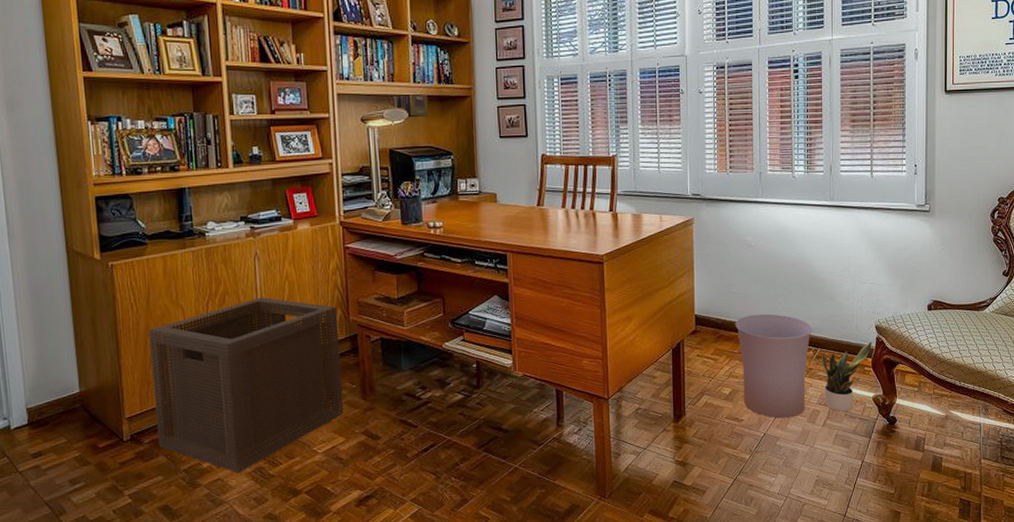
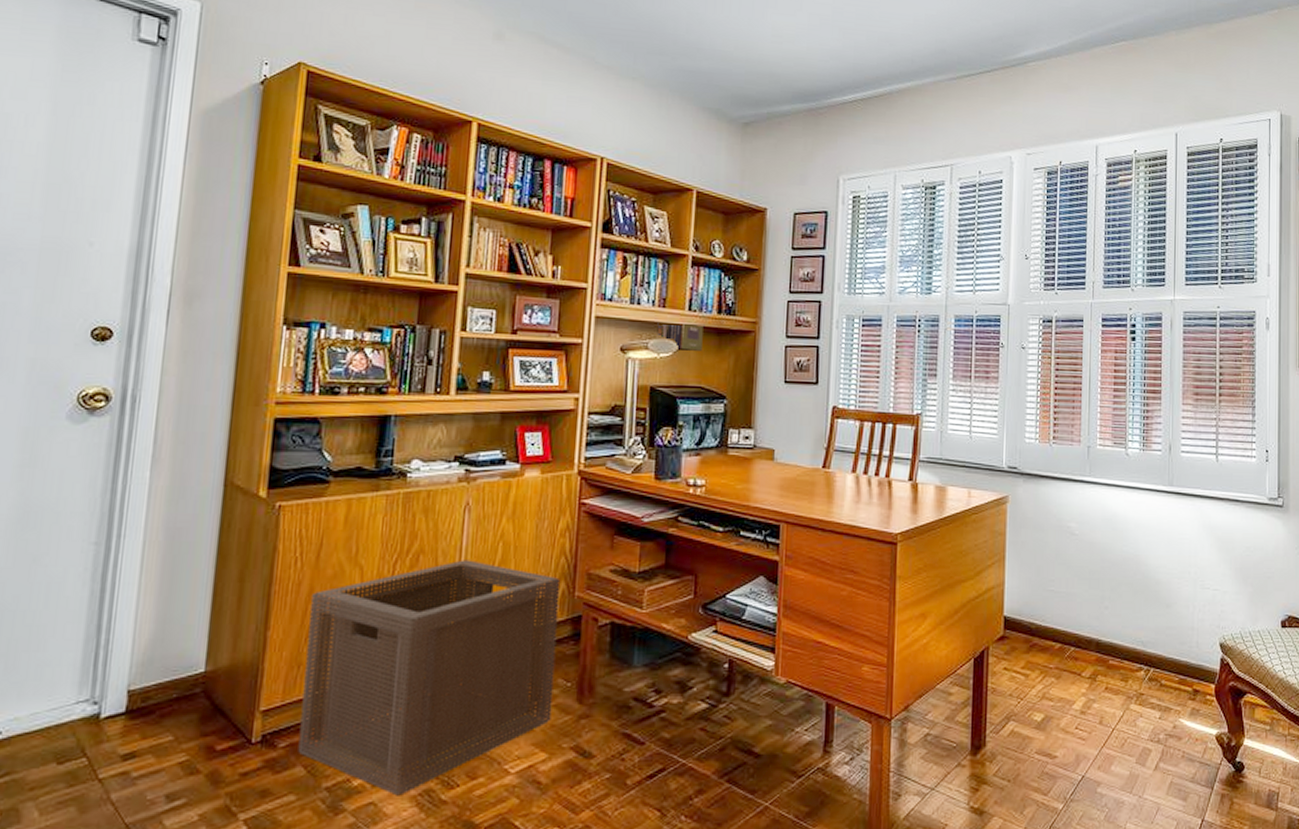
waste bin: present [735,313,812,418] -> none [1052,620,1145,757]
potted plant: present [822,341,872,412] -> none [1155,663,1216,752]

